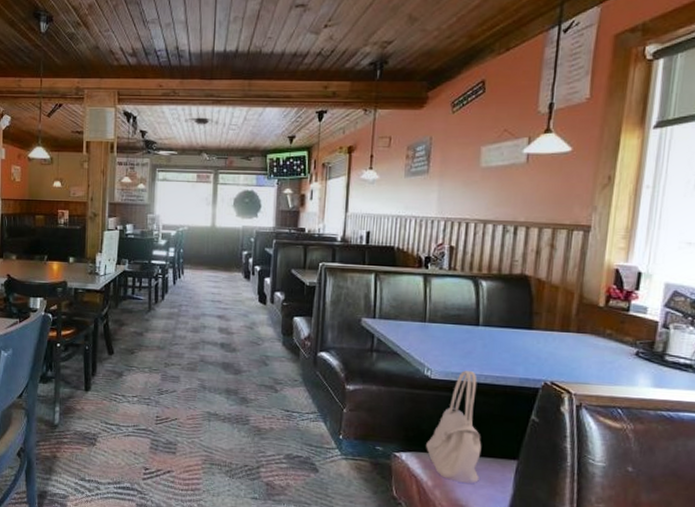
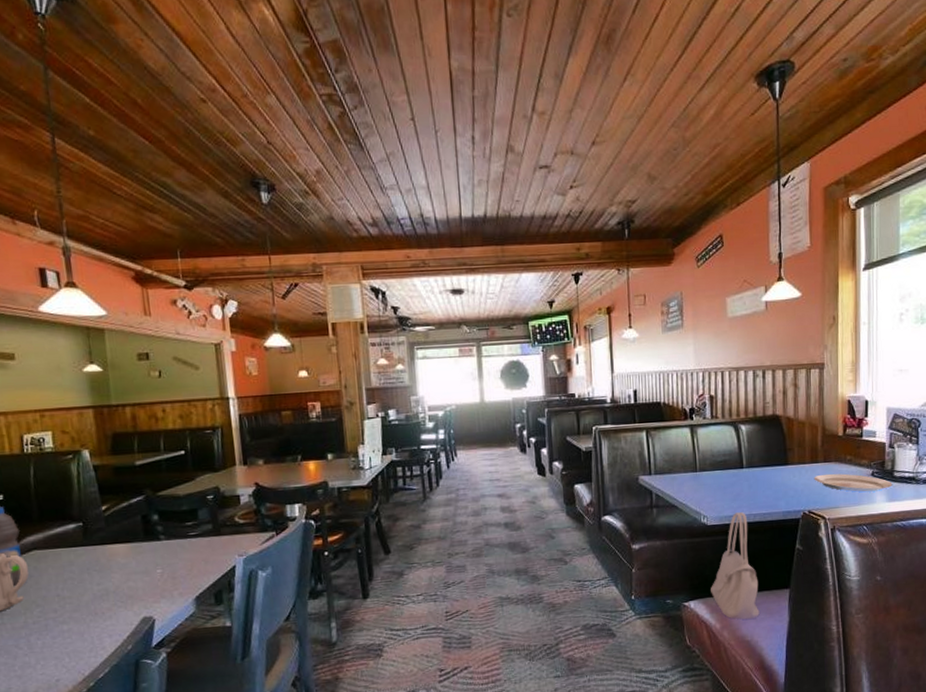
plate: none [562,345,662,374] -> present [814,473,893,492]

